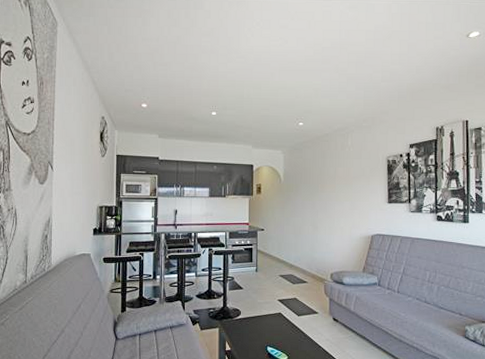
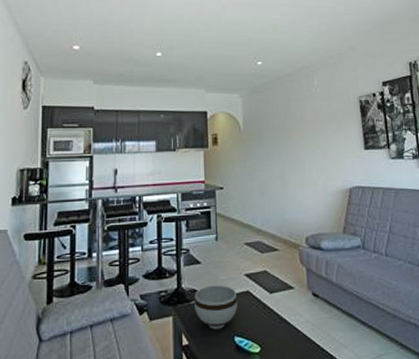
bowl: none [236,306,271,340] -> present [193,285,238,330]

